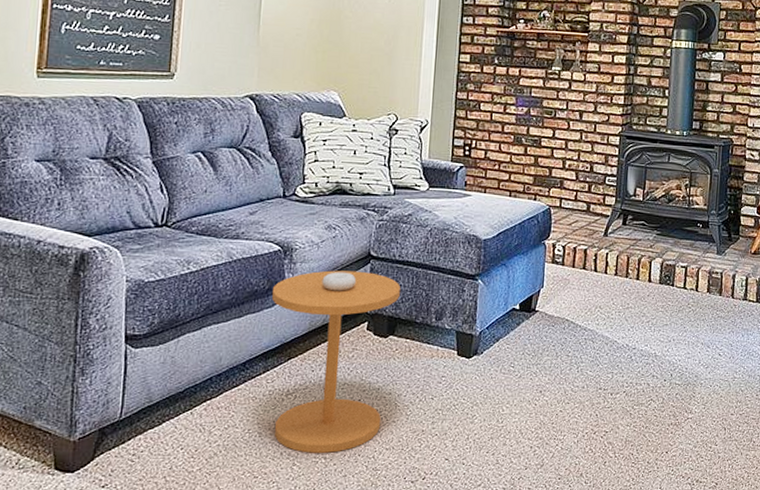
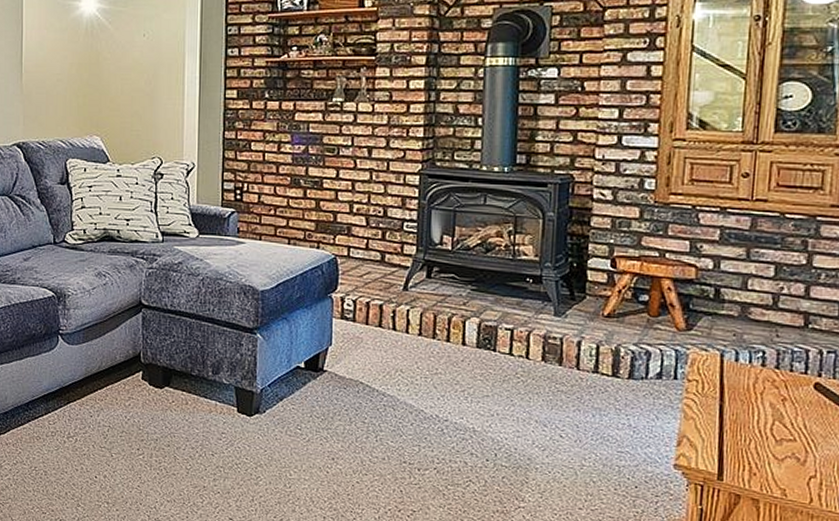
side table: present [272,270,401,453] -> none [49,317,175,499]

